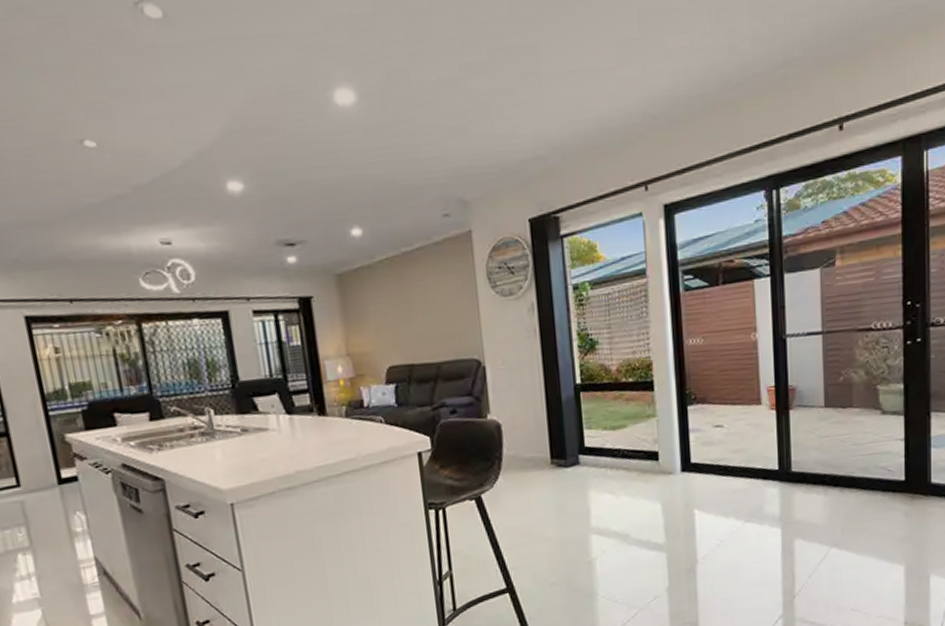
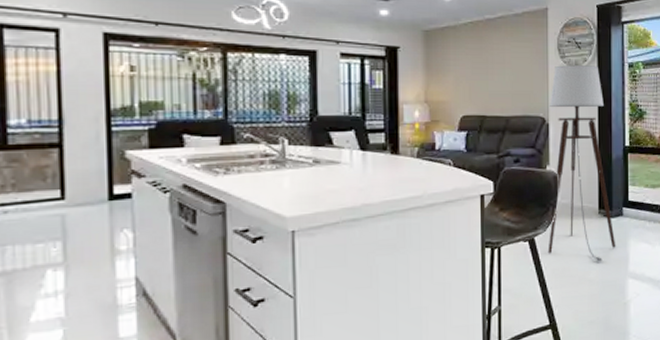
floor lamp: none [484,292,575,518] -> present [547,65,616,262]

